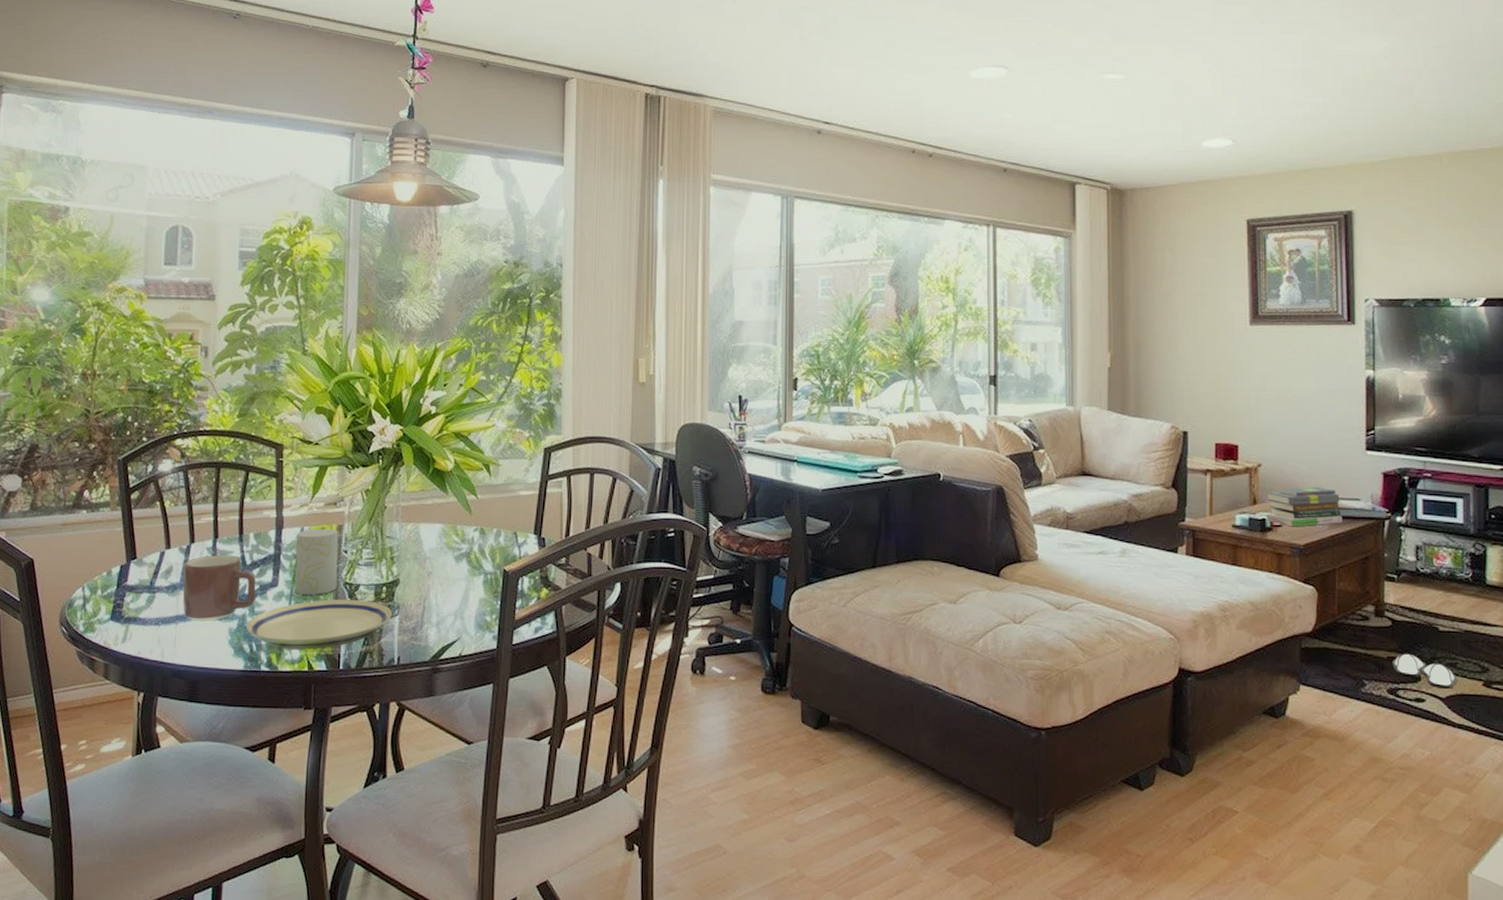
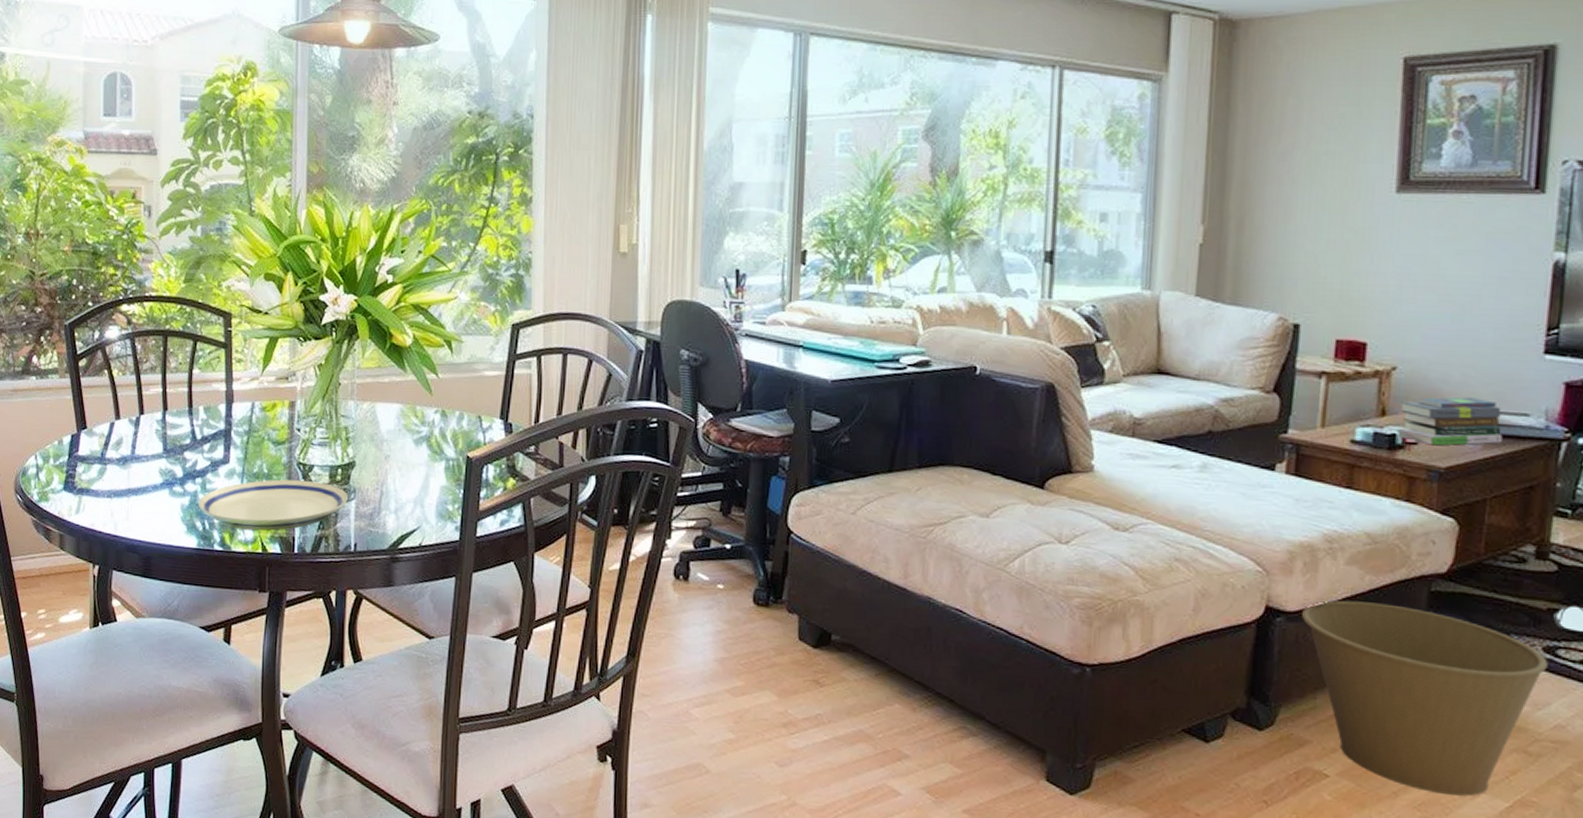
mug: present [182,555,256,622] -> none [133,428,207,497]
cup: present [294,528,339,595] -> none [246,404,291,474]
basket: none [1207,659,1392,822] -> present [1302,600,1548,797]

